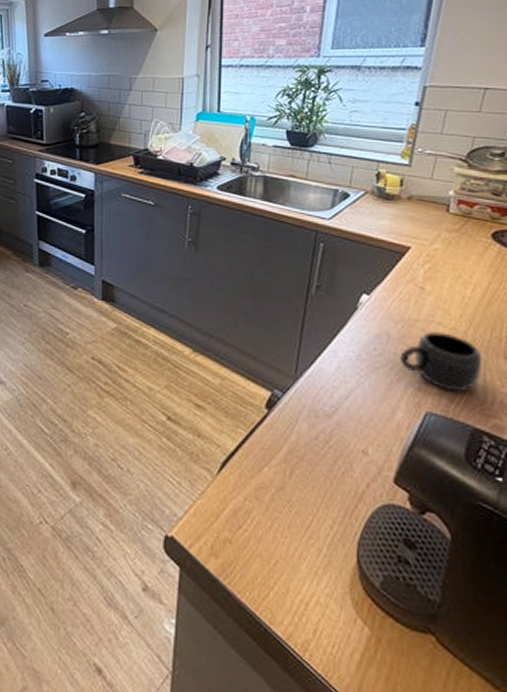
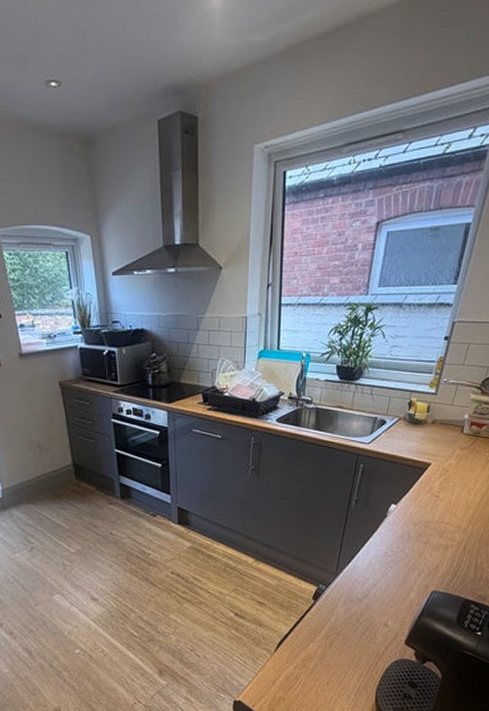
mug: present [400,332,483,392] -> none [416,530,476,574]

